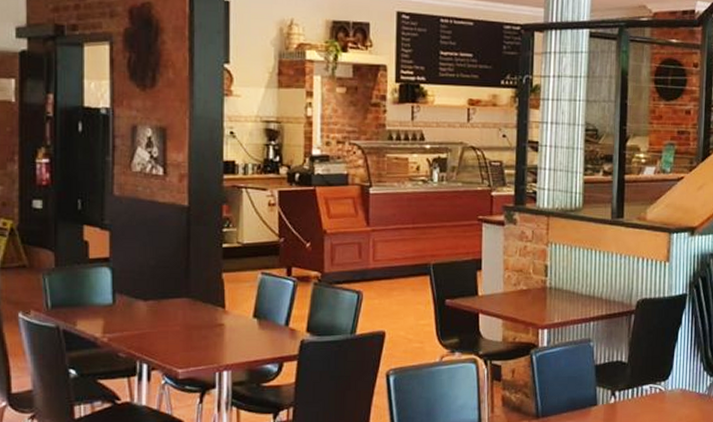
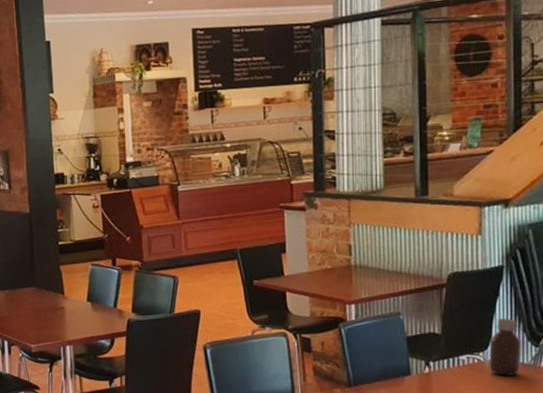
bottle: none [669,347,698,406] -> present [489,318,521,376]

